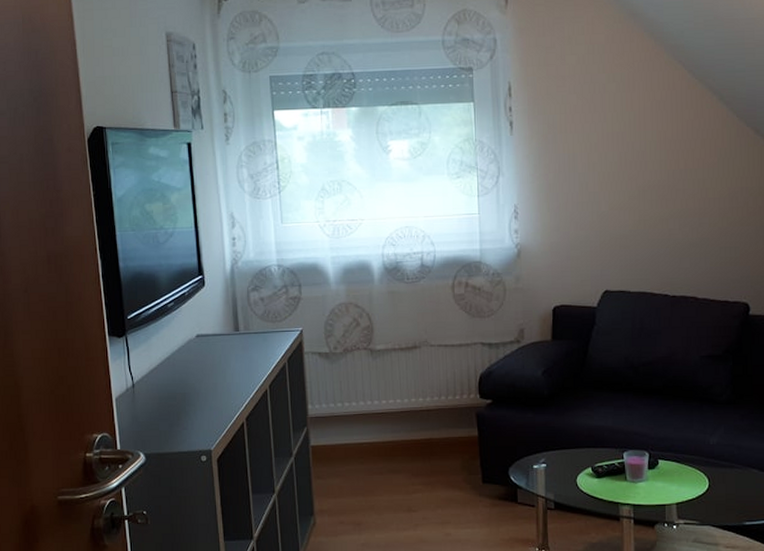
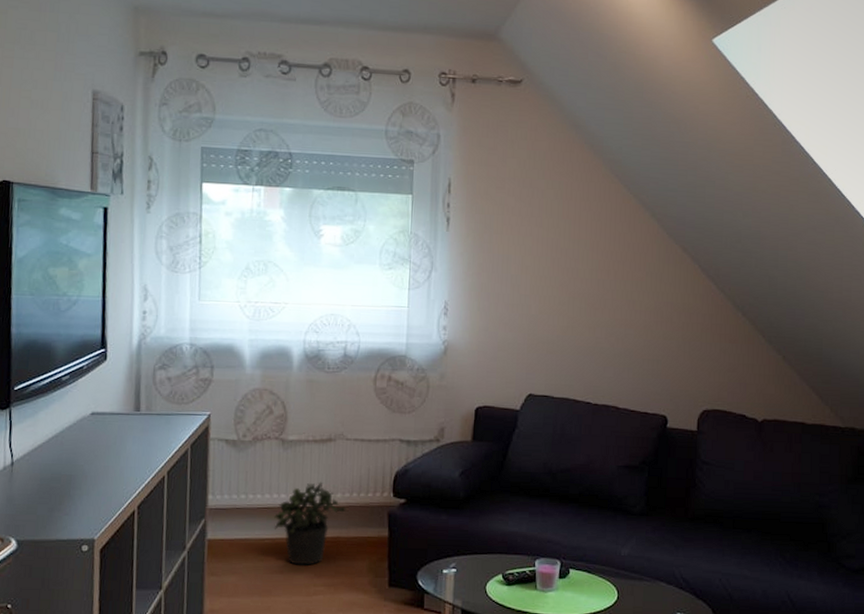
potted plant: none [370,387,436,466] -> present [274,481,346,566]

